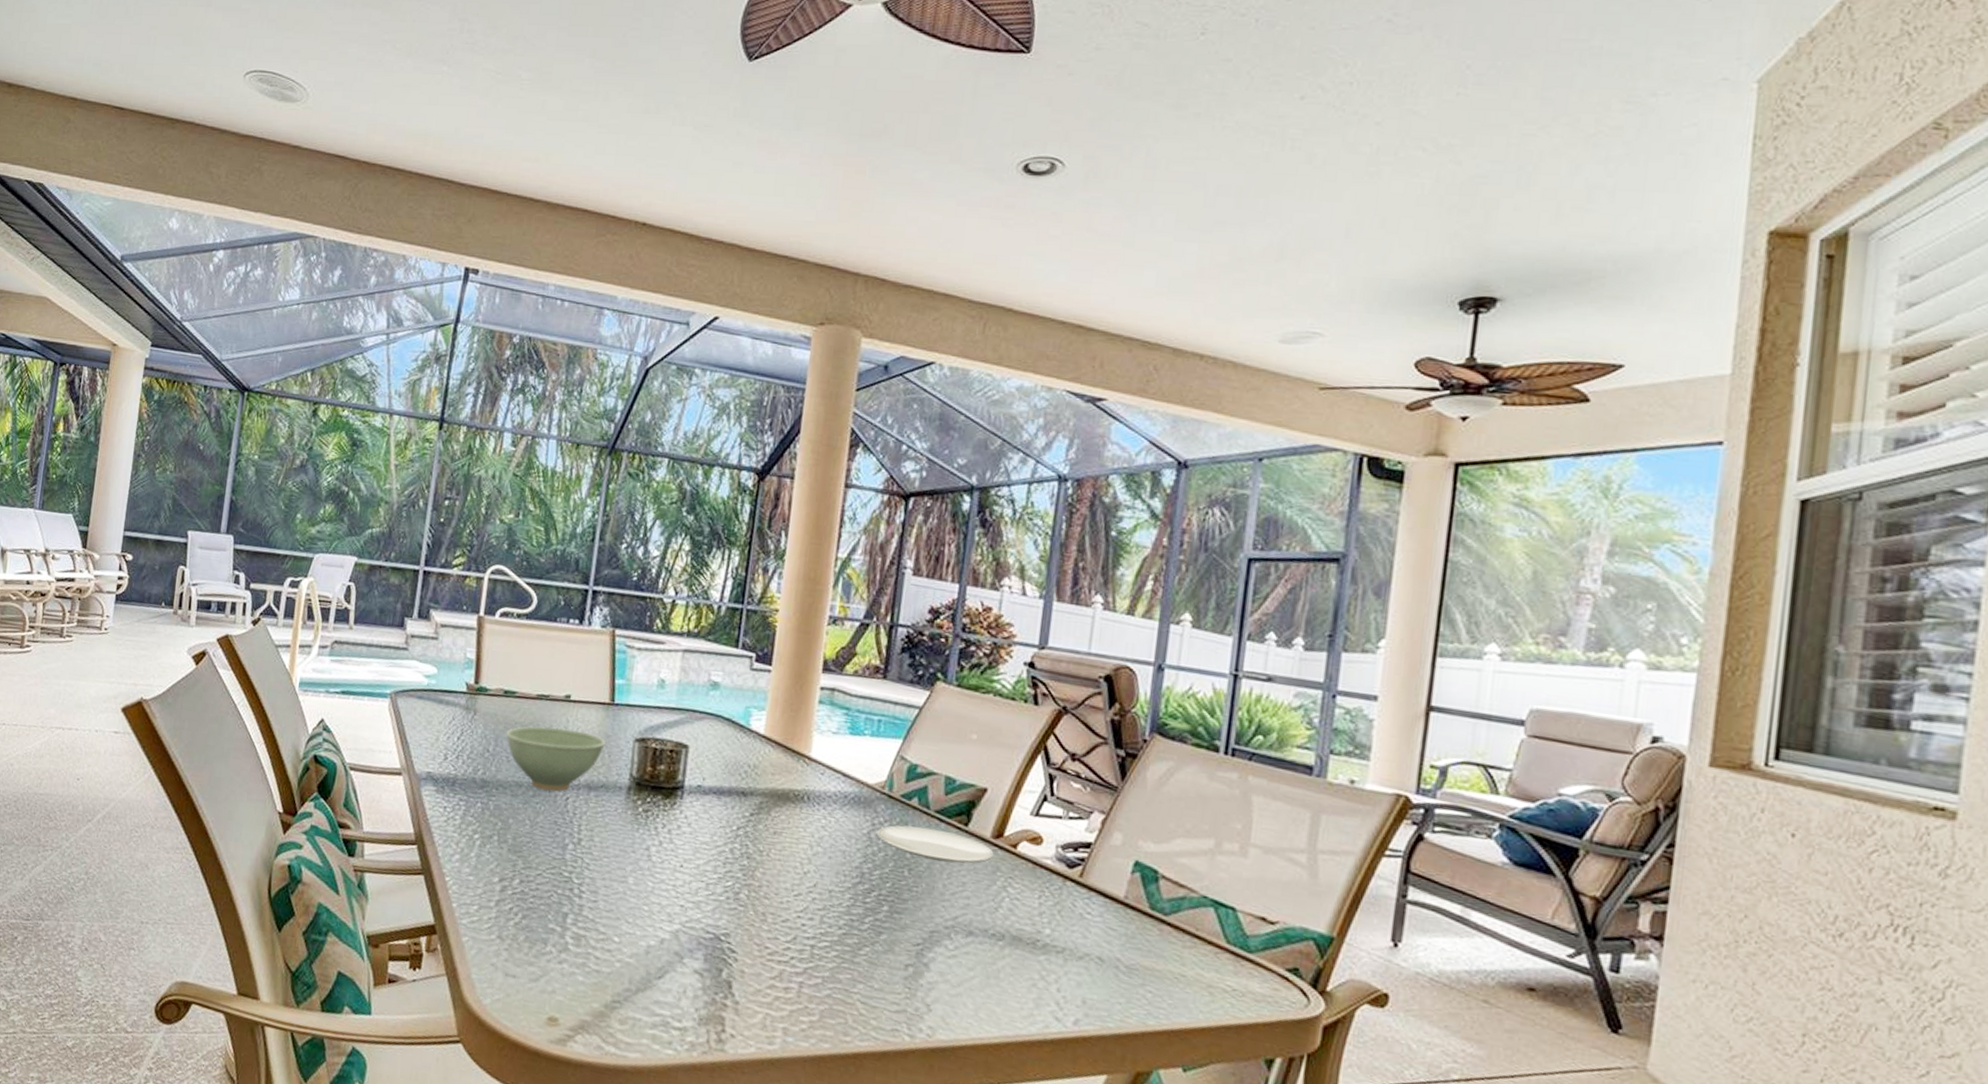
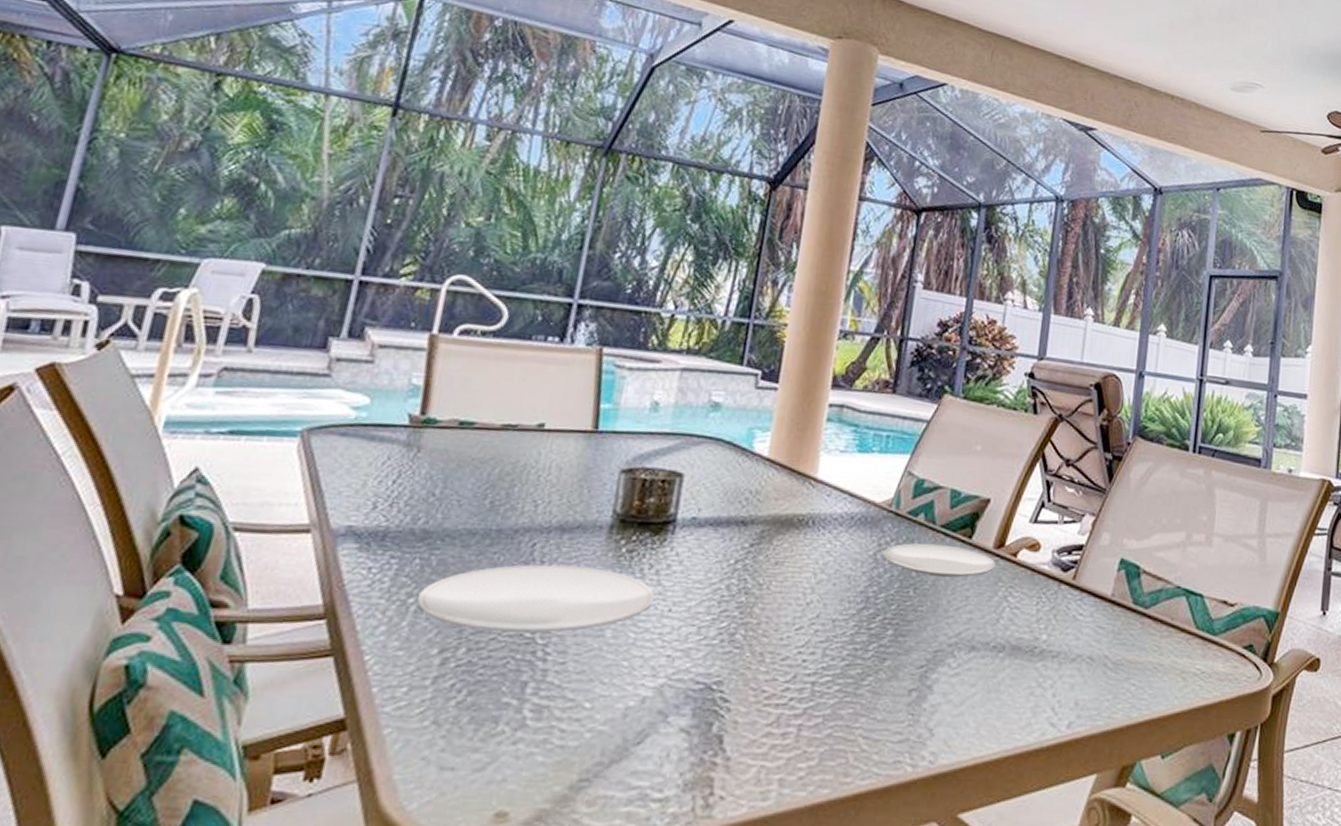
plate: none [480,815,669,875] -> present [417,564,656,633]
bowl: present [506,726,606,792] -> none [458,462,585,538]

